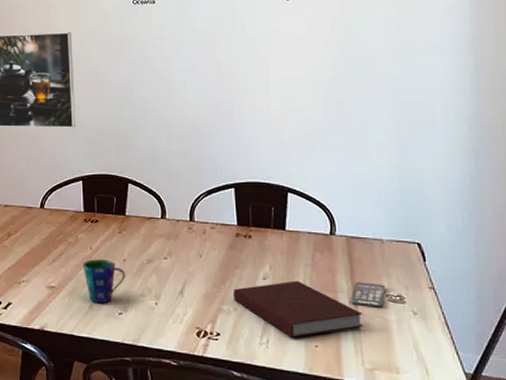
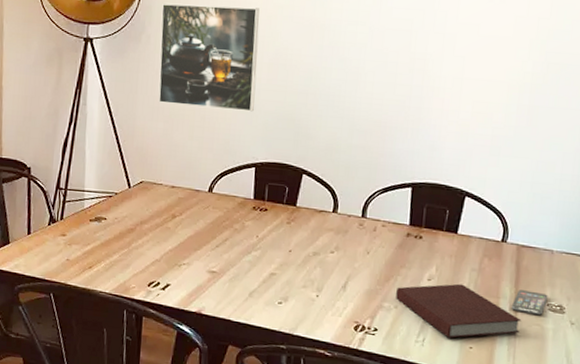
cup: present [82,259,126,303] -> none [246,247,290,291]

